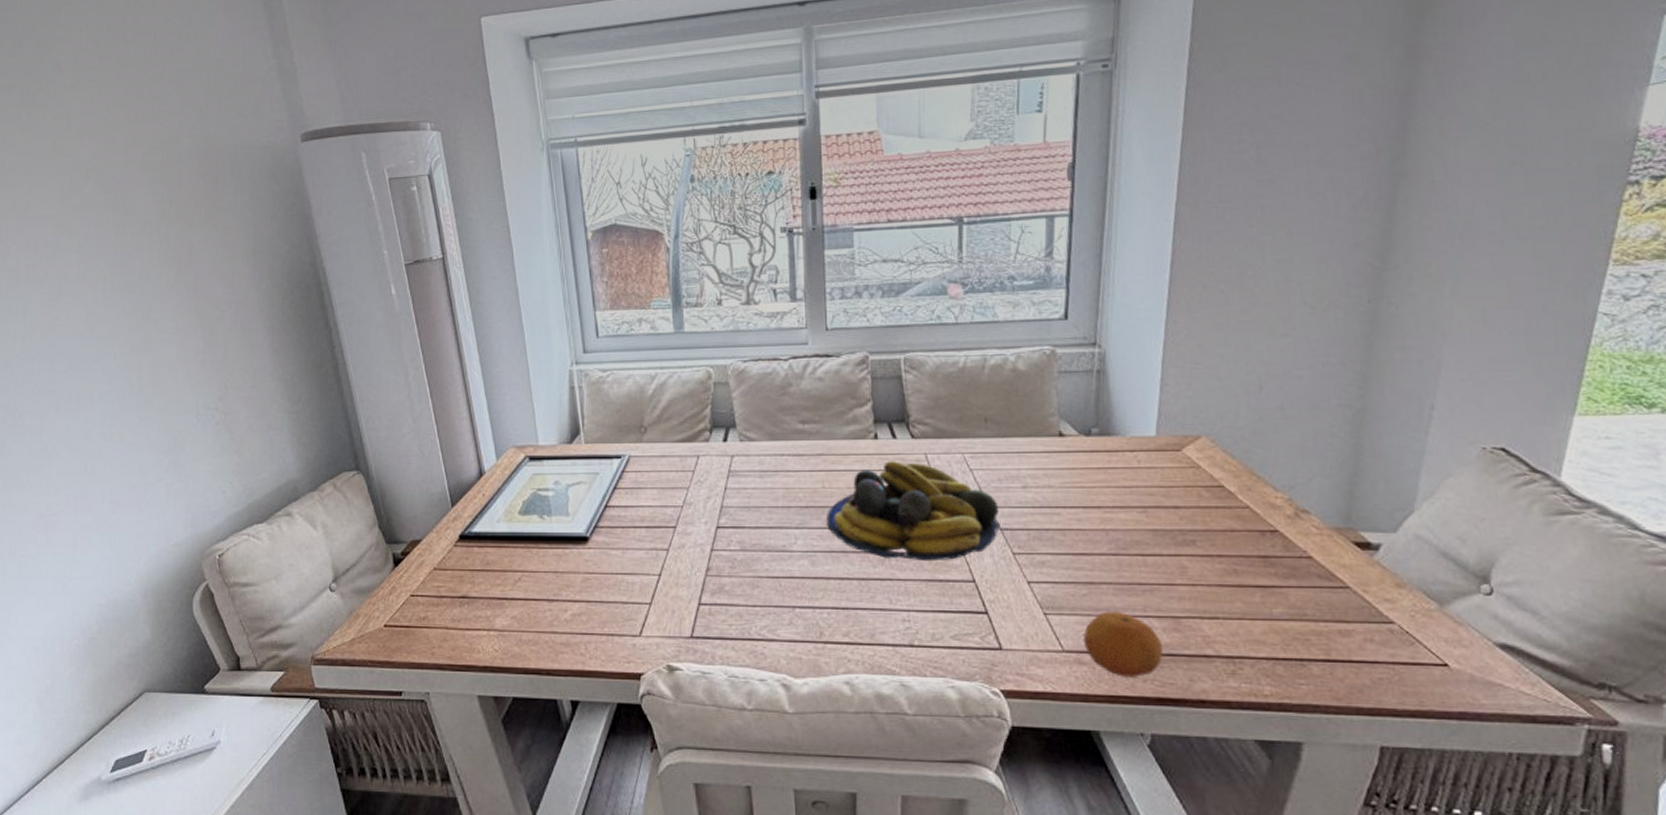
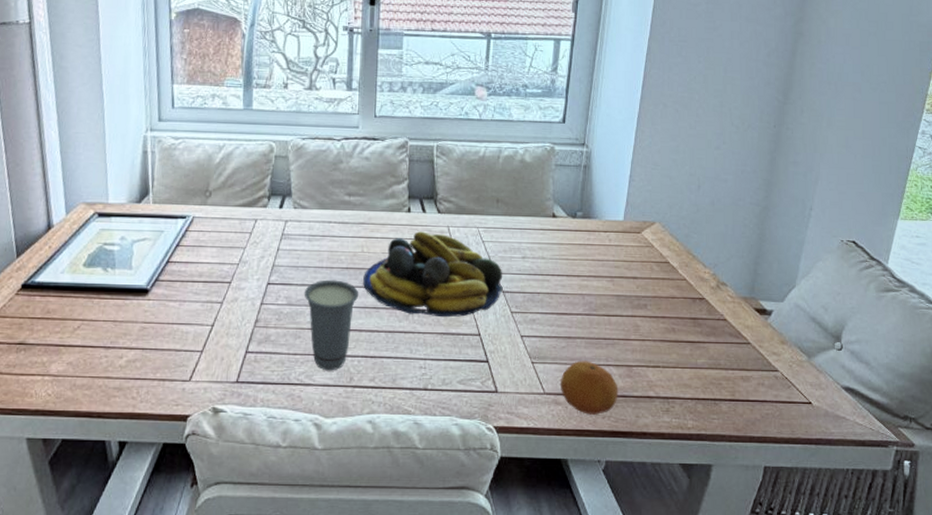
cup: none [758,521,823,625] -> present [304,280,359,371]

